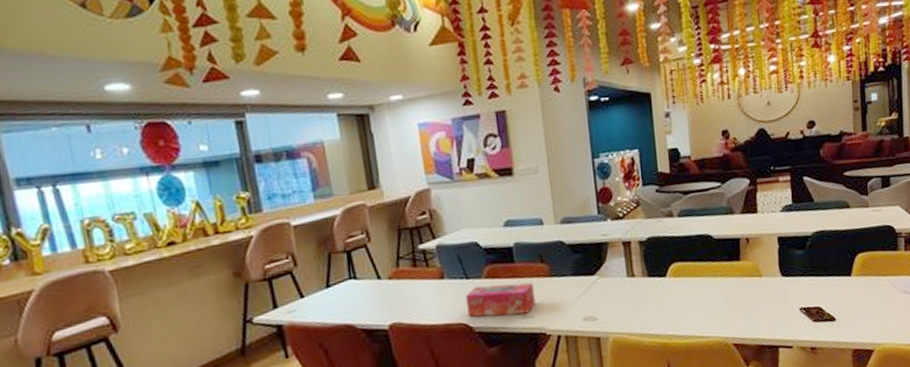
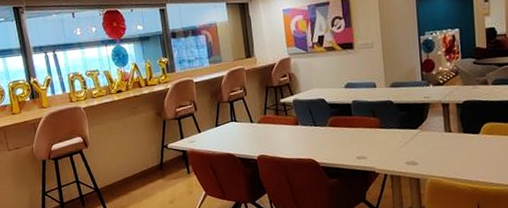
tissue box: present [465,282,536,317] -> none [313,131,368,156]

